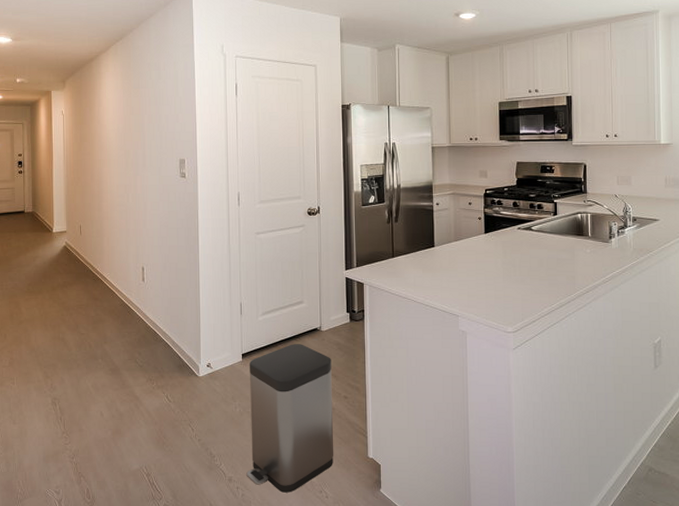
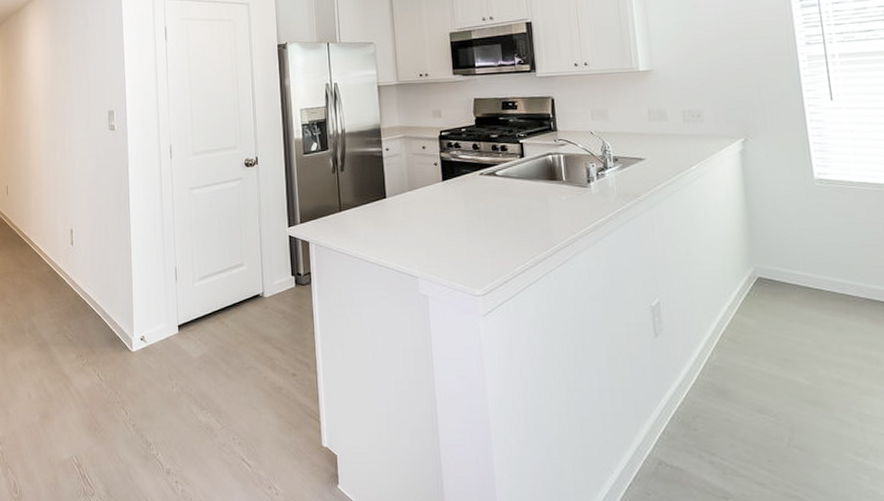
pedal bin: present [246,344,334,493] -> none [186,313,284,488]

